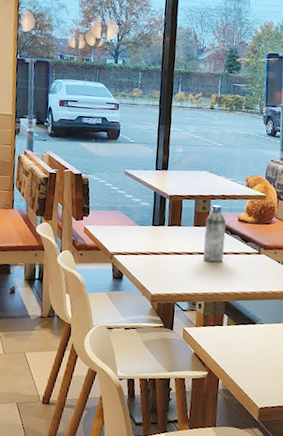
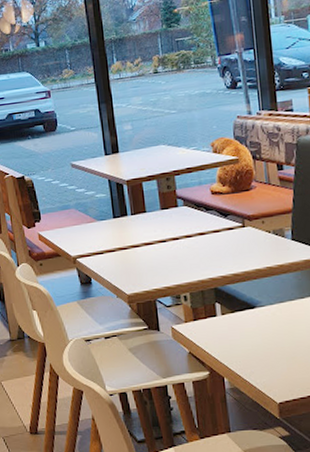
water bottle: present [203,204,226,263] -> none [174,180,202,247]

